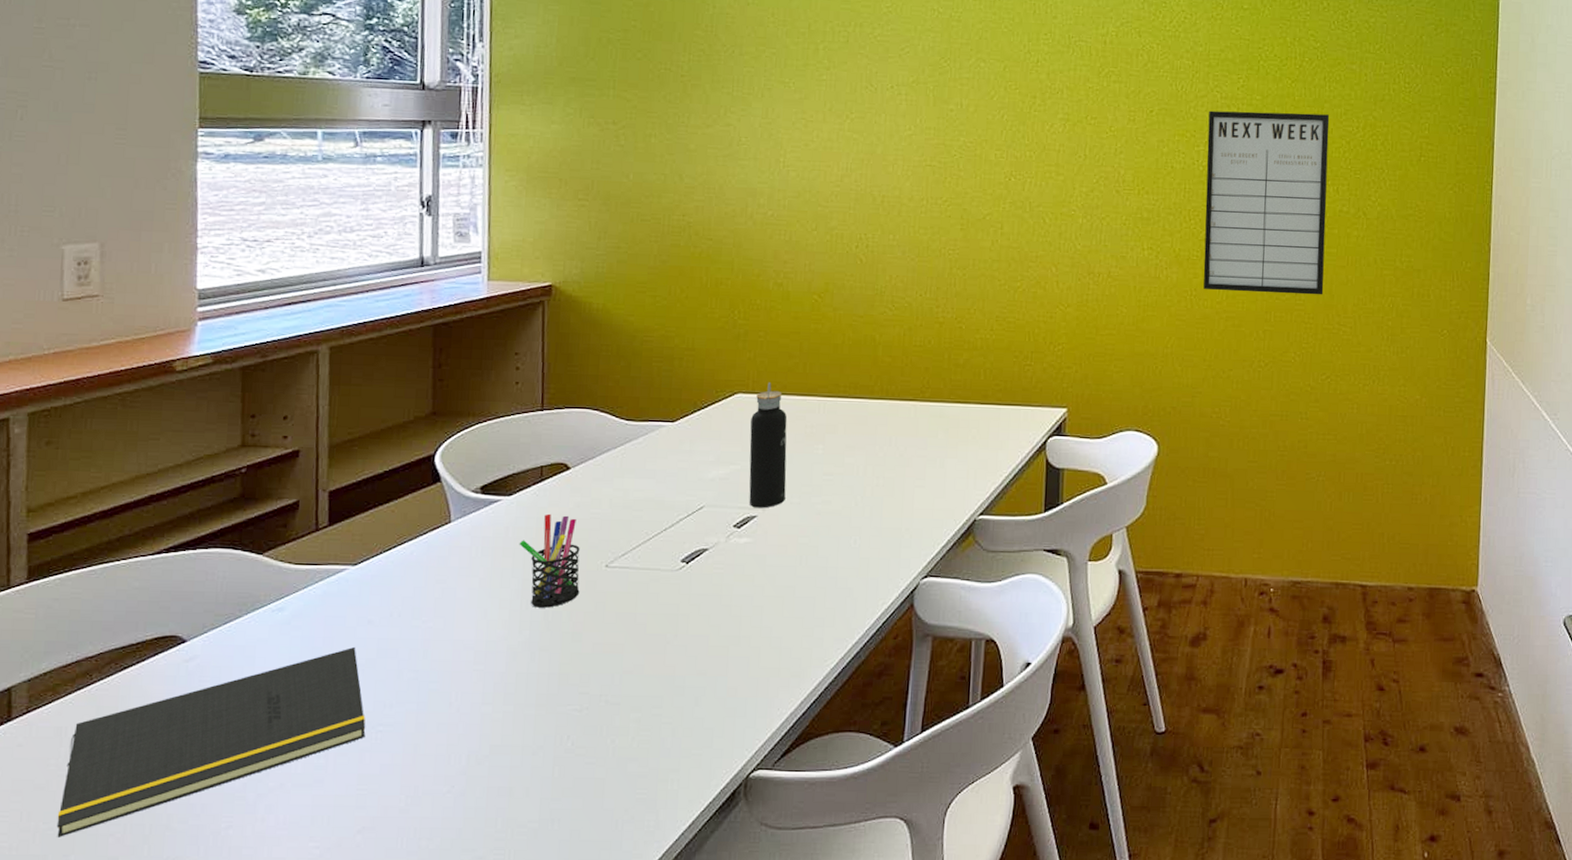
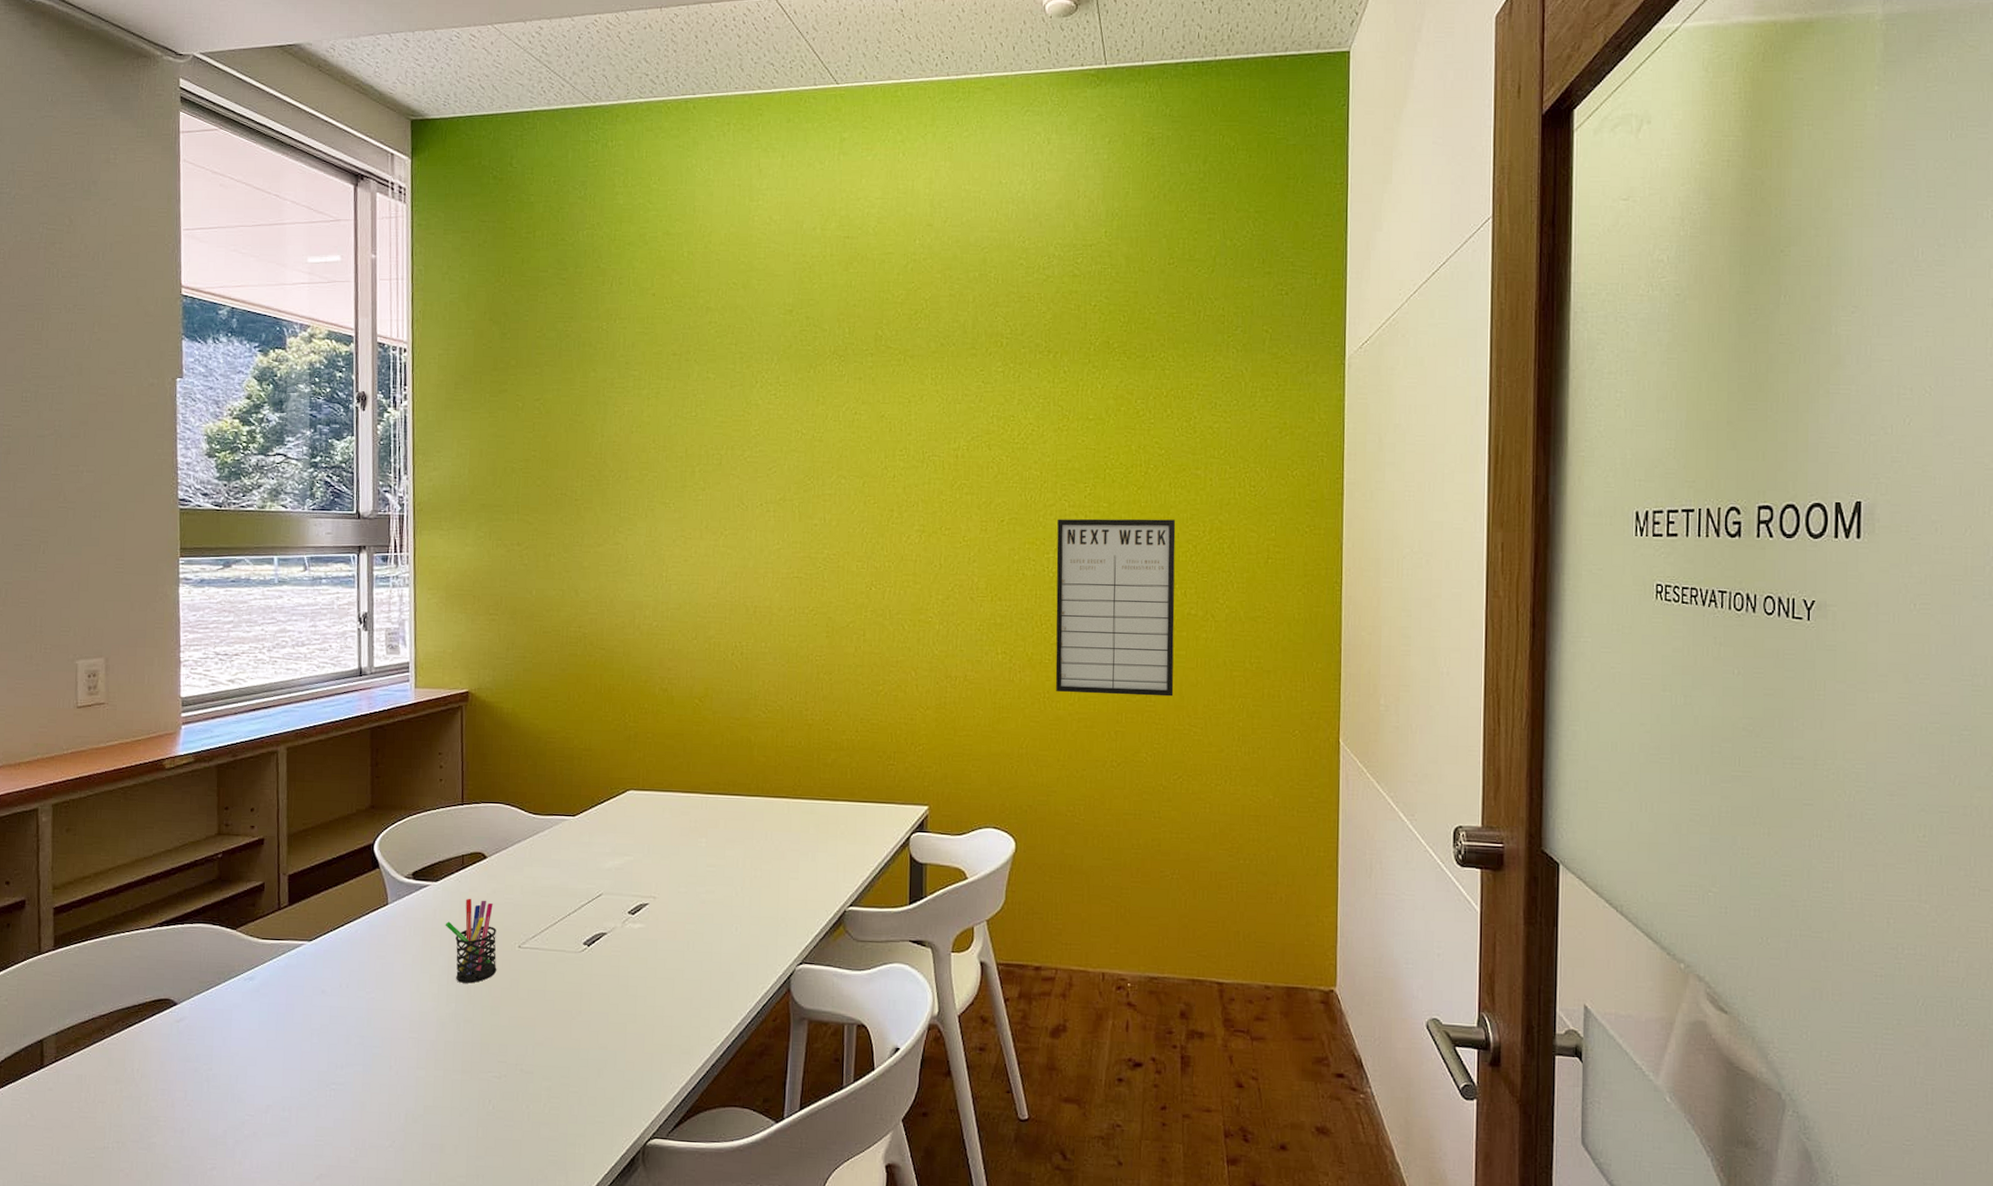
notepad: present [56,646,366,837] -> none [79,1013,322,1170]
water bottle: present [749,382,787,508] -> none [641,780,674,897]

